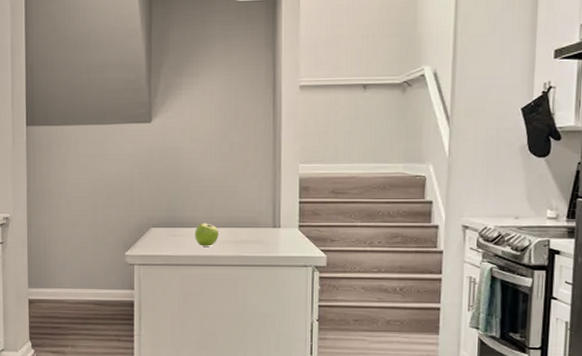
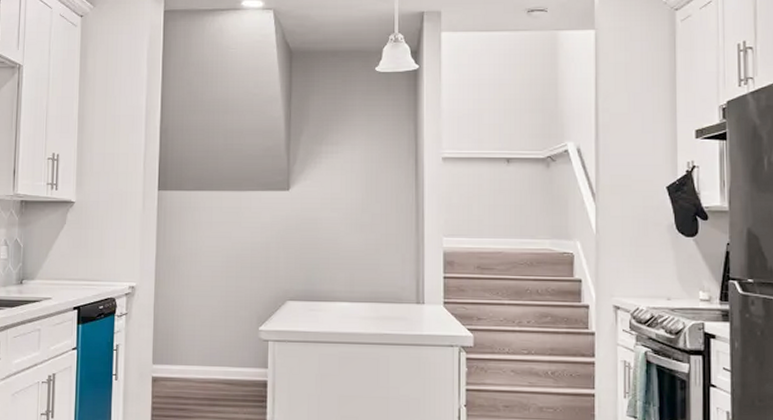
fruit: present [195,223,219,246] -> none [334,297,359,322]

